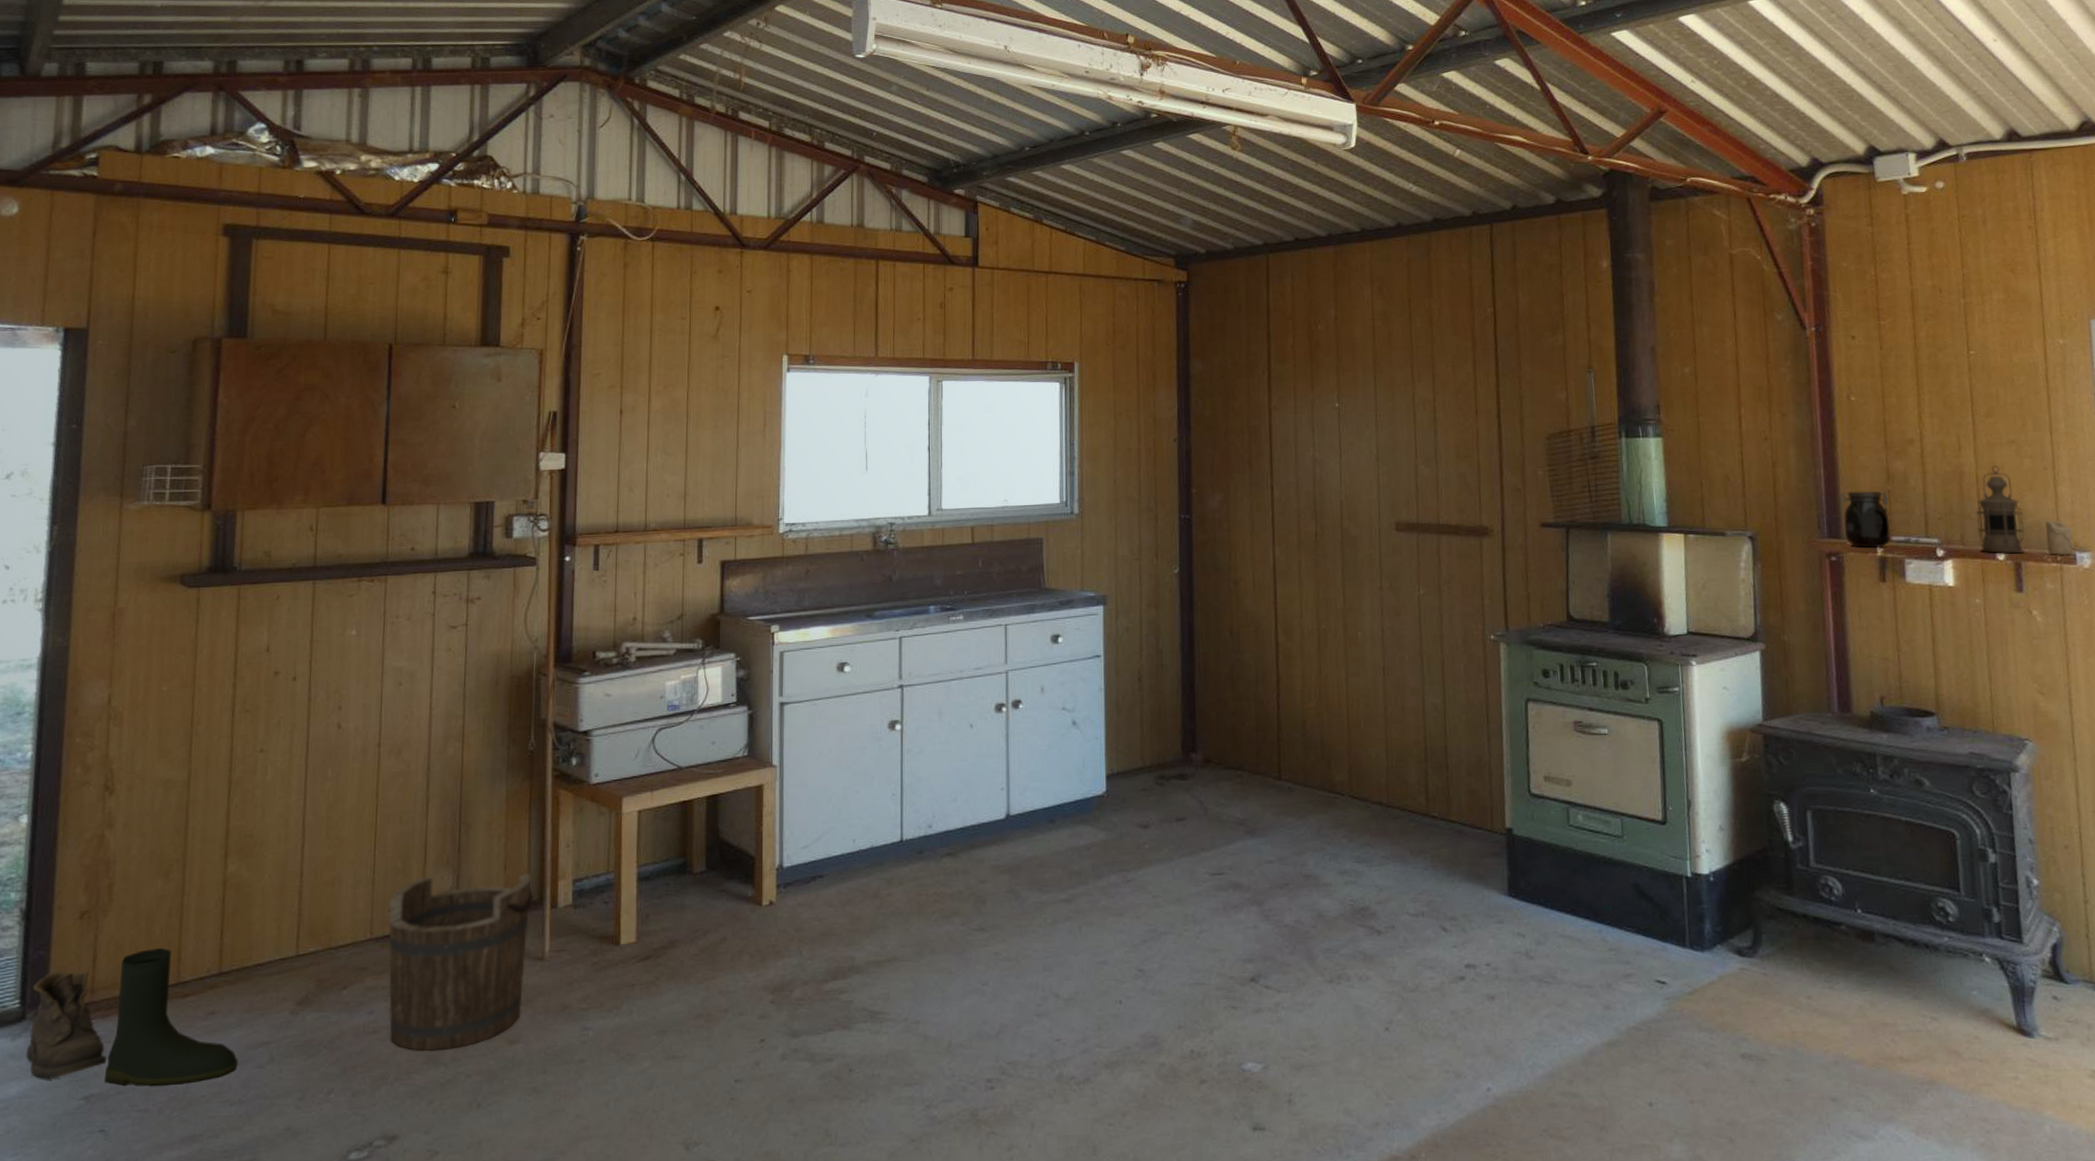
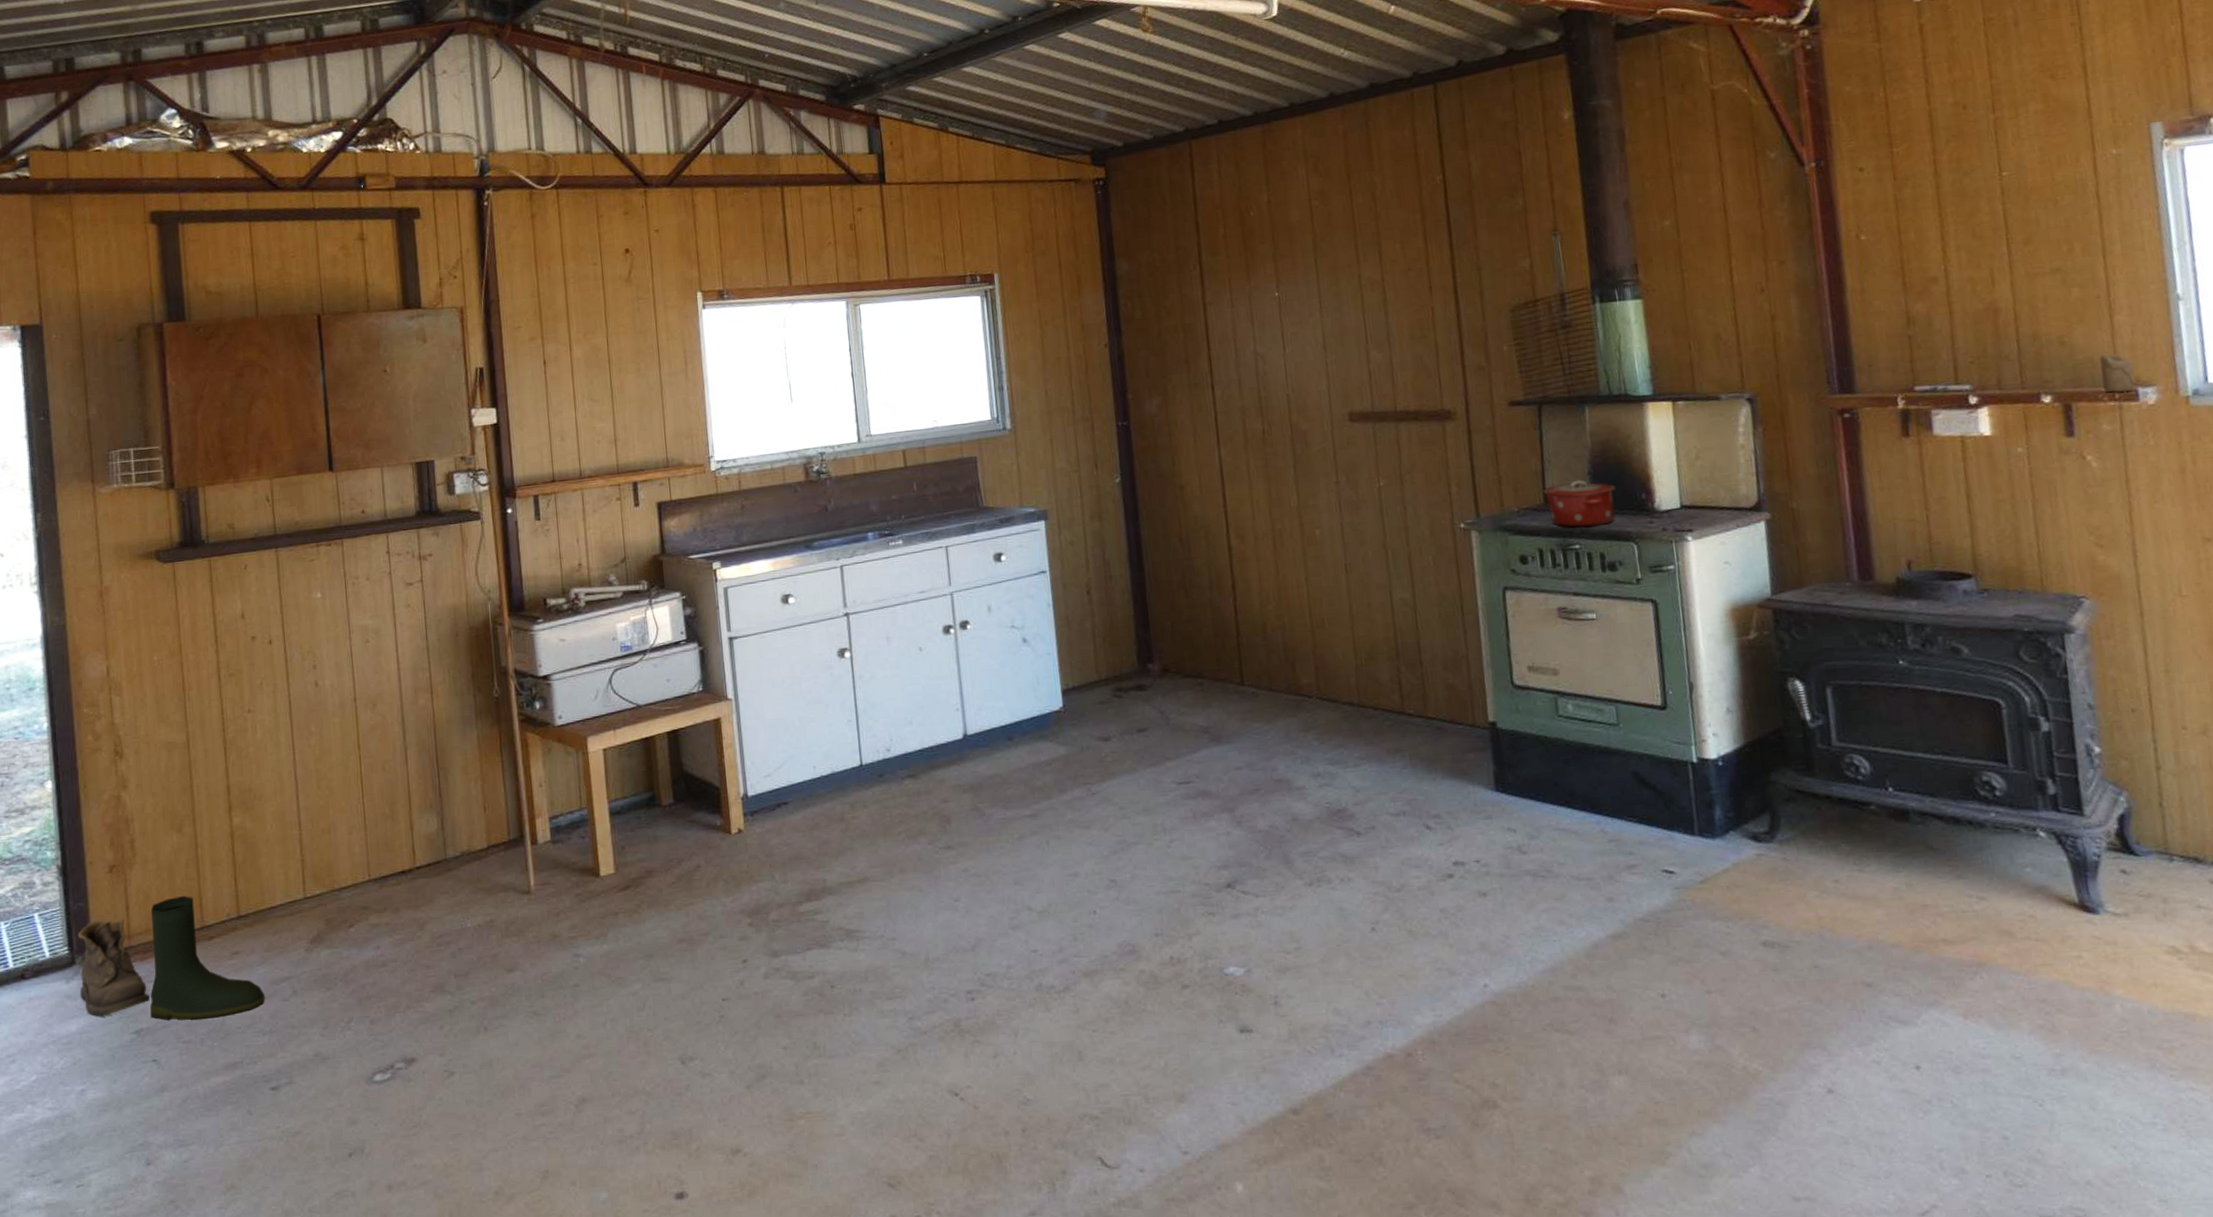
wooden bucket: present [388,874,535,1052] -> none [382,813,516,982]
casserole: none [1566,601,1632,647] -> present [1542,479,1617,528]
jar: present [1840,490,1891,549] -> none [1852,337,1914,402]
lantern: present [1975,465,2025,554] -> none [2014,298,2076,397]

